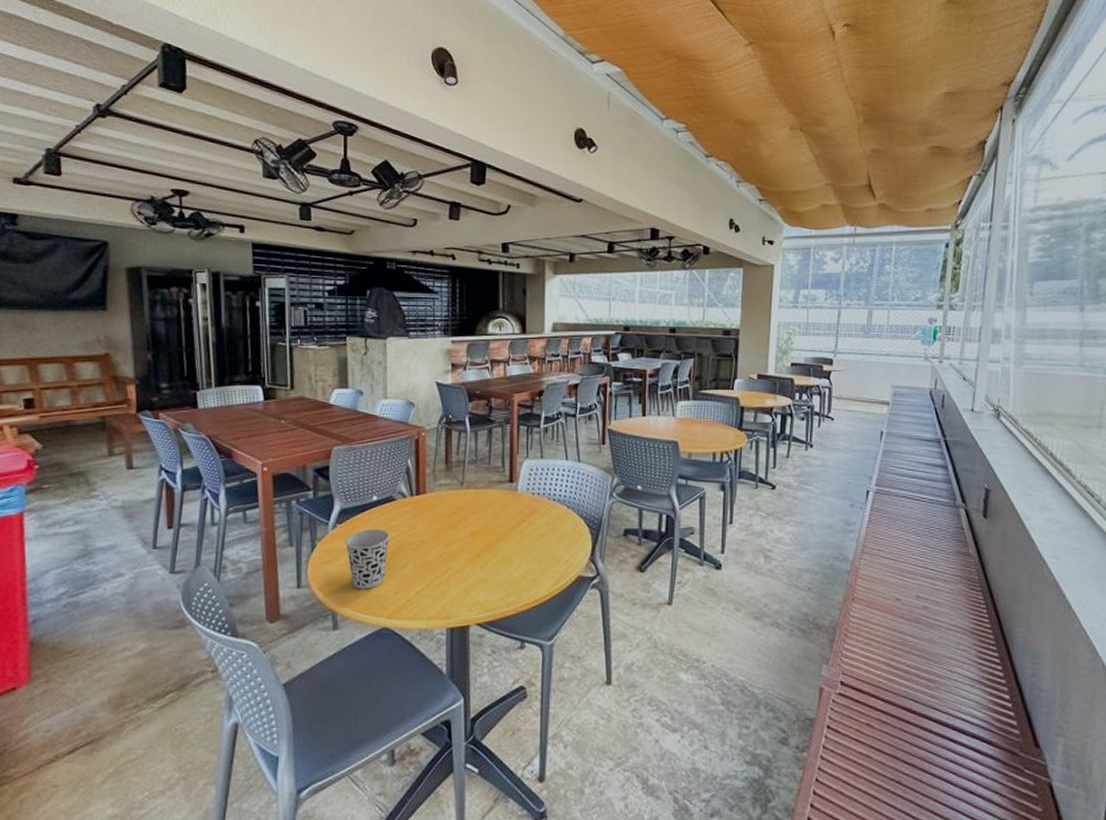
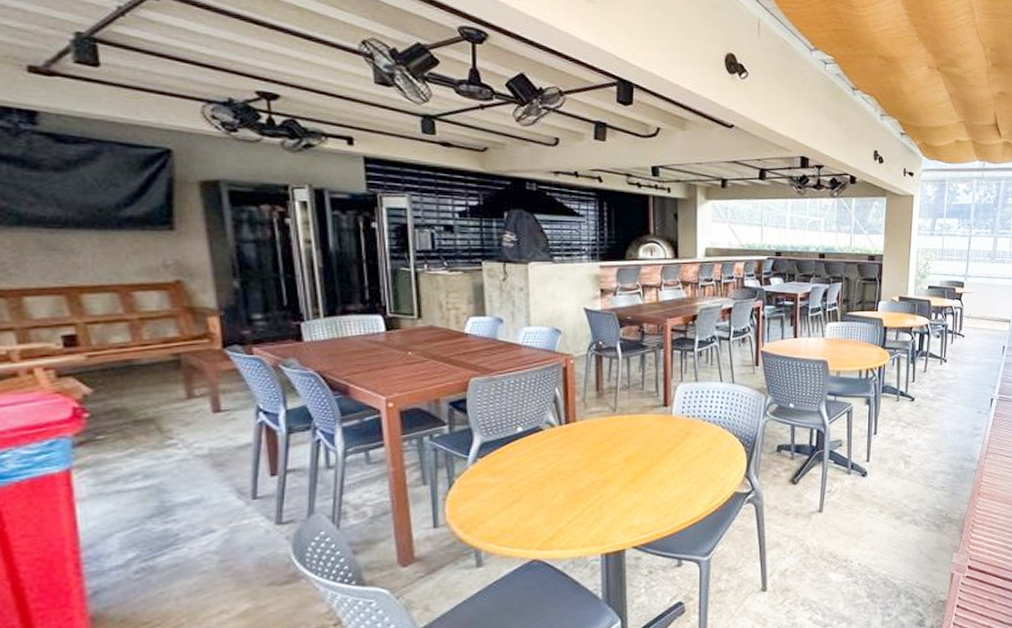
cup: present [344,529,390,589] -> none [487,461,538,524]

